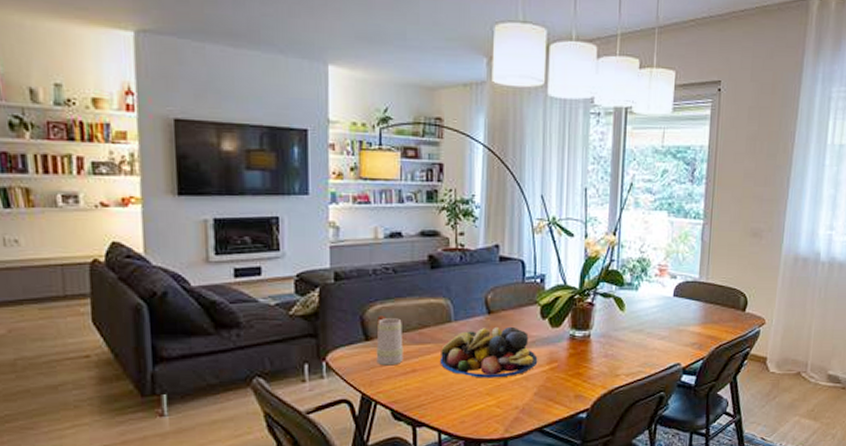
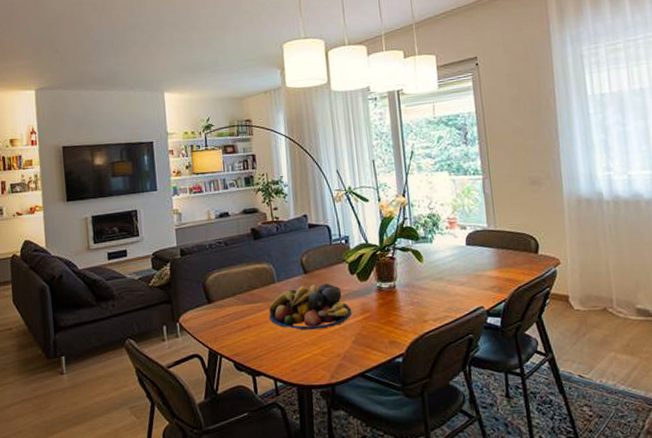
mug: present [376,315,404,366] -> none [215,281,240,324]

